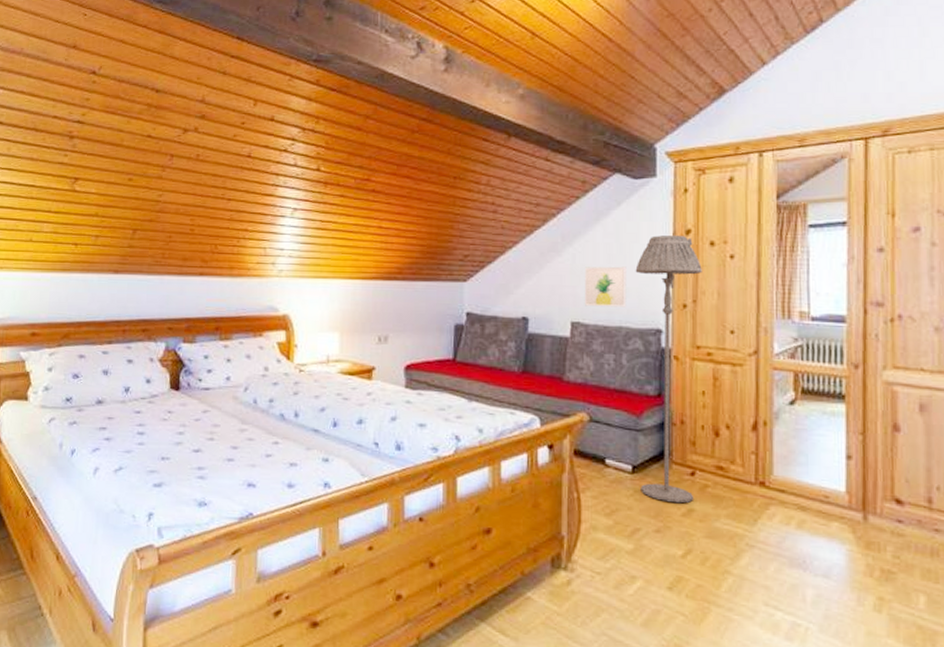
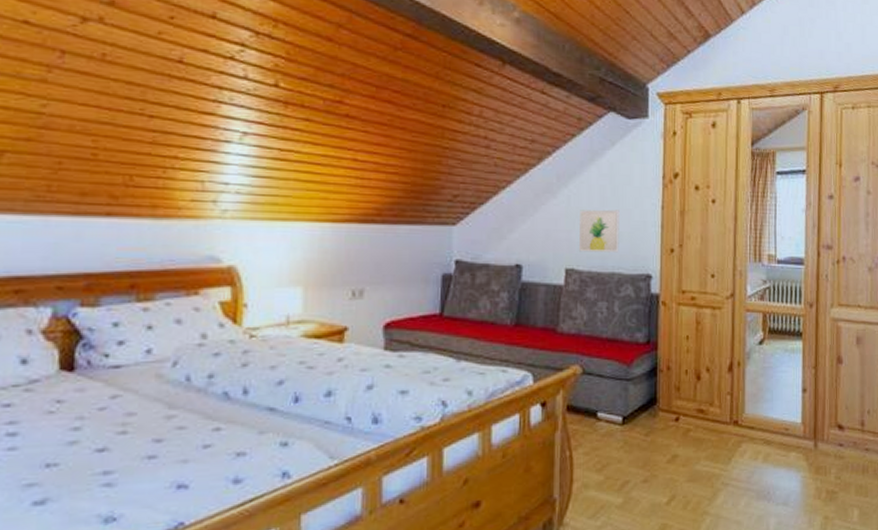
floor lamp: present [635,234,702,504] -> none [628,178,688,451]

